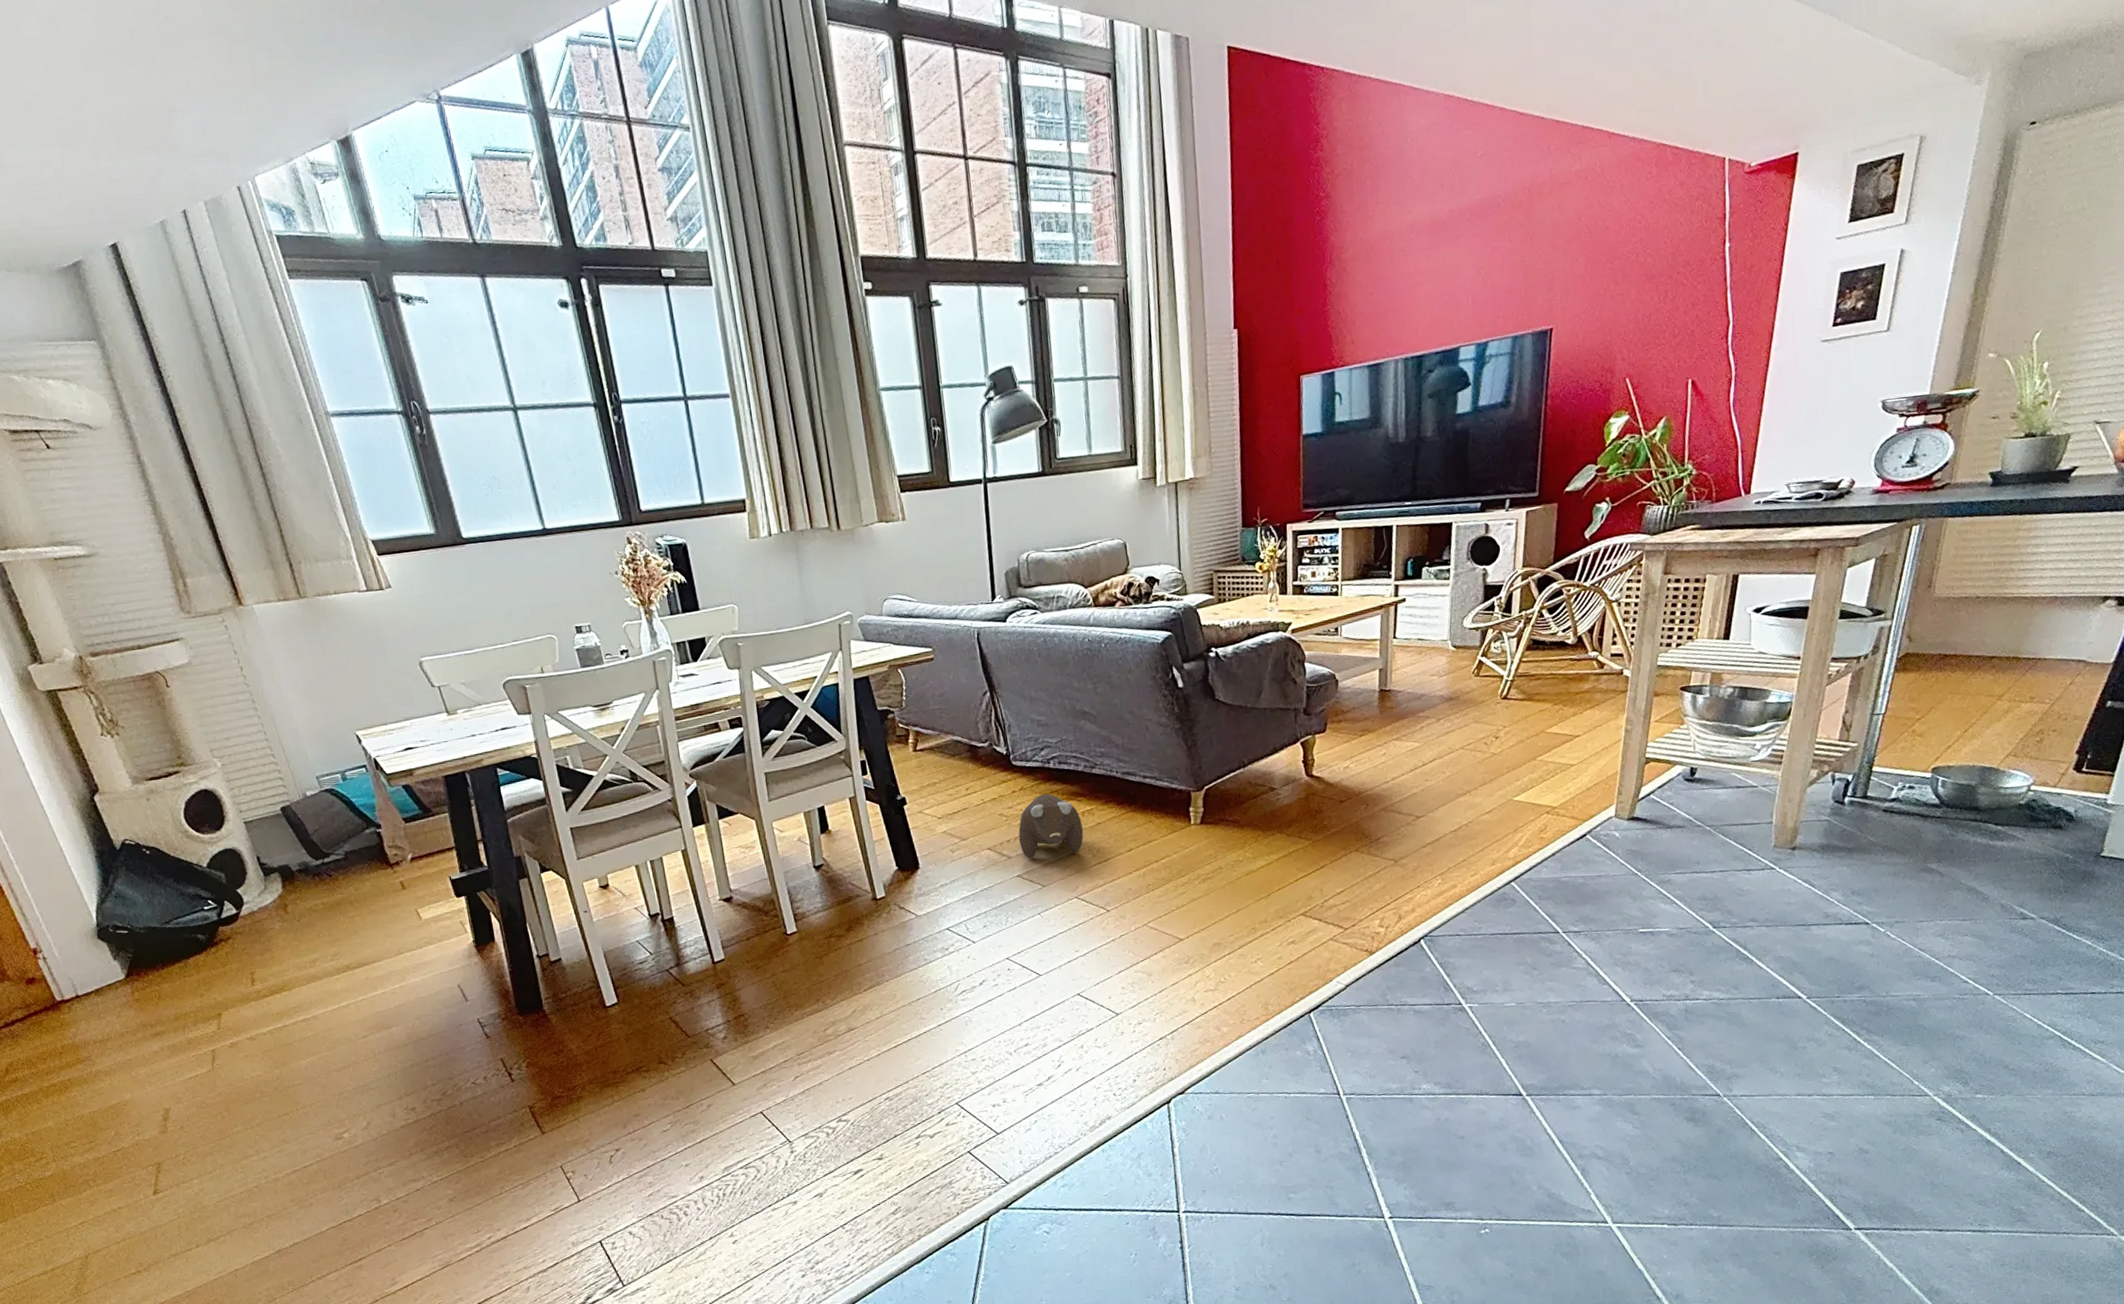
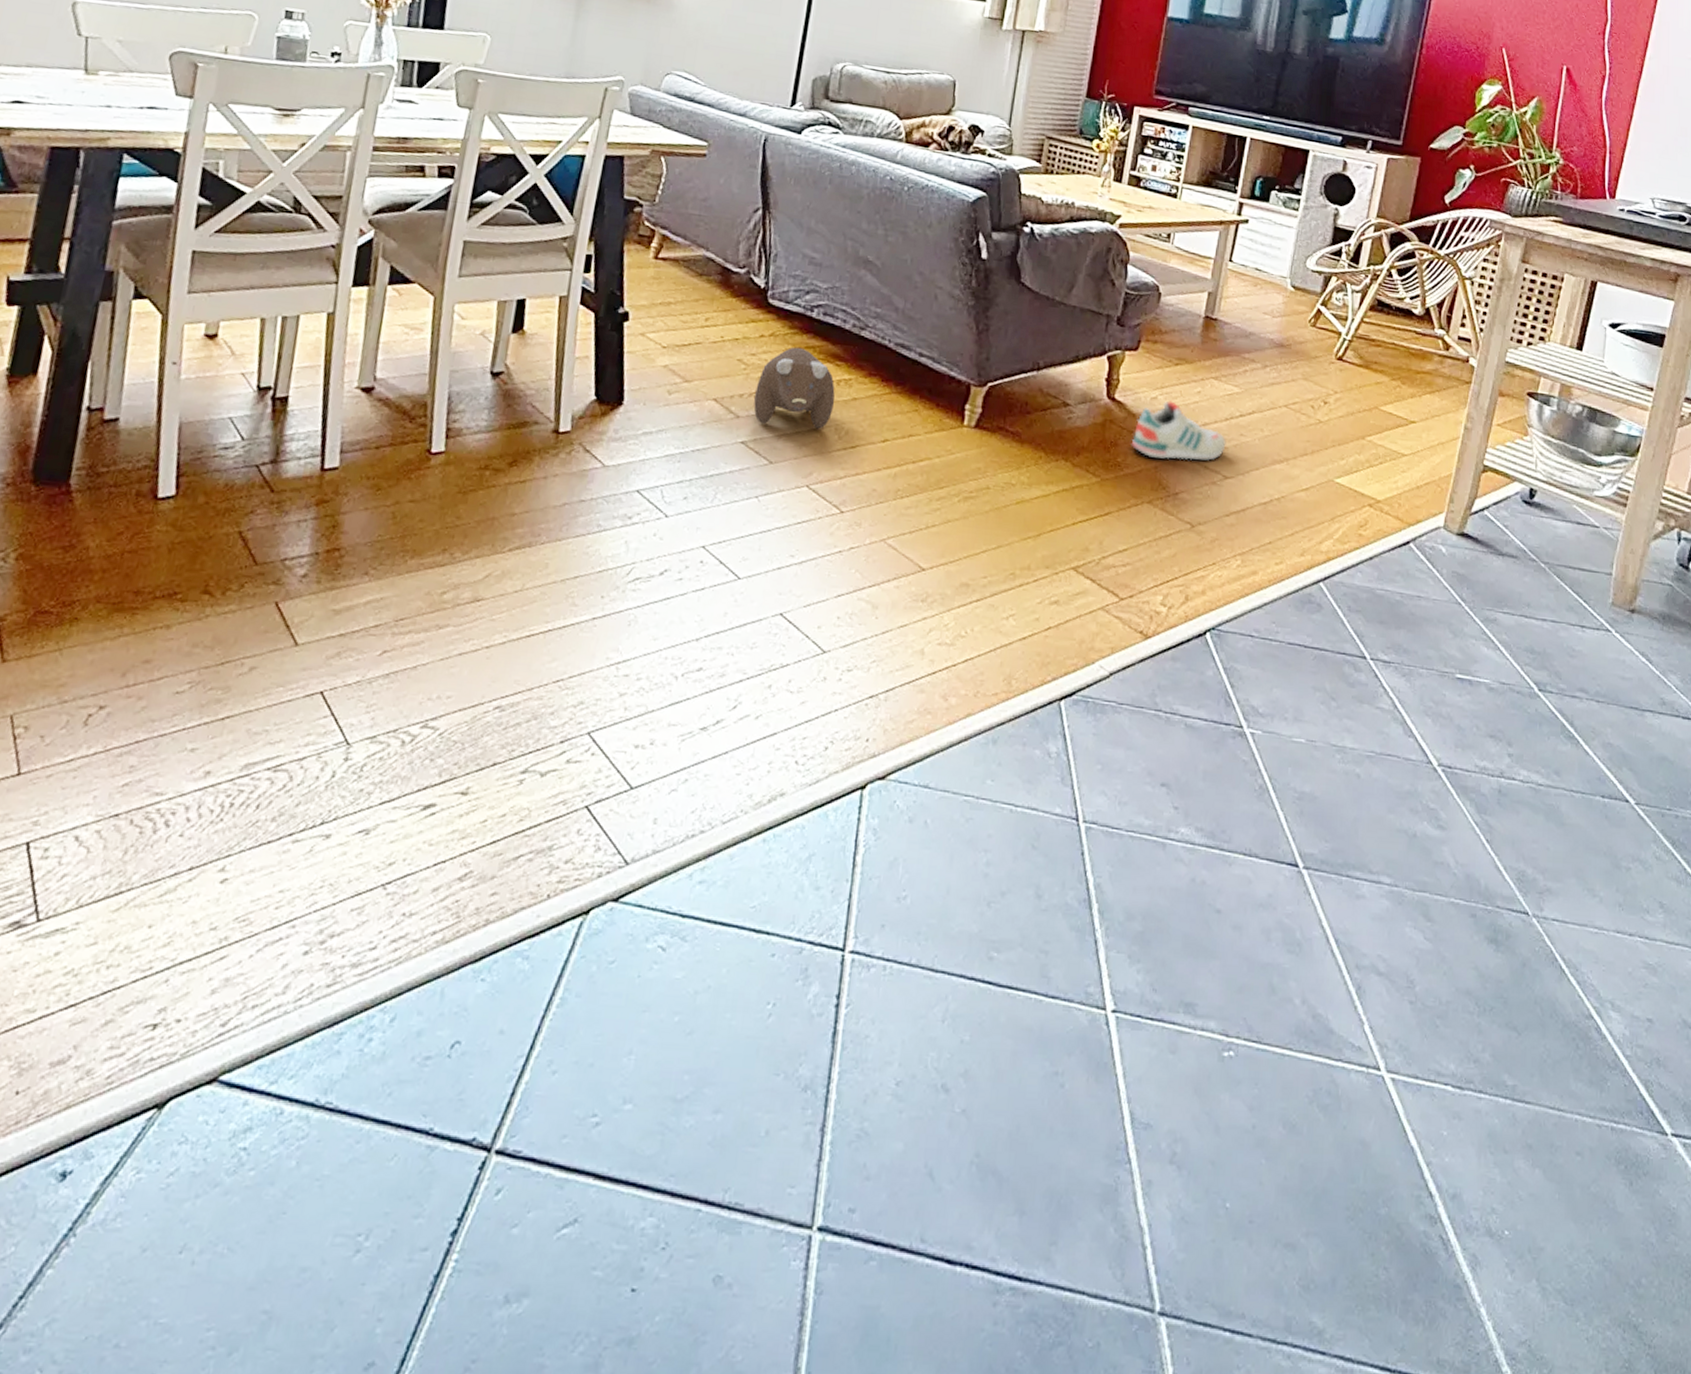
shoe: none [1333,766,1415,816] -> present [1131,401,1226,461]

